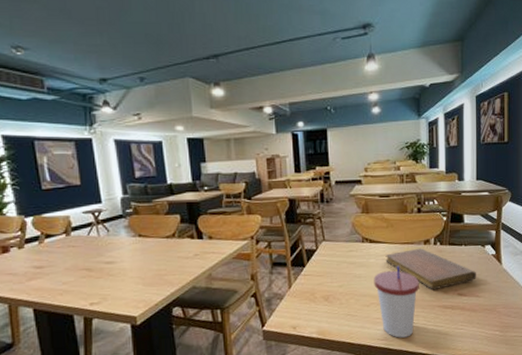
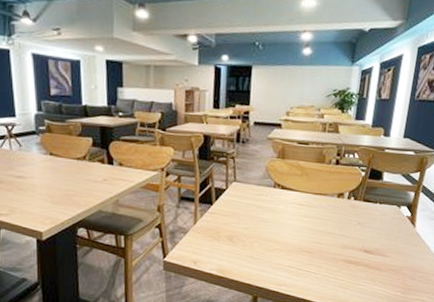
cup: present [374,265,419,338] -> none [280,215,327,286]
notebook: present [385,248,476,291] -> none [295,200,387,244]

